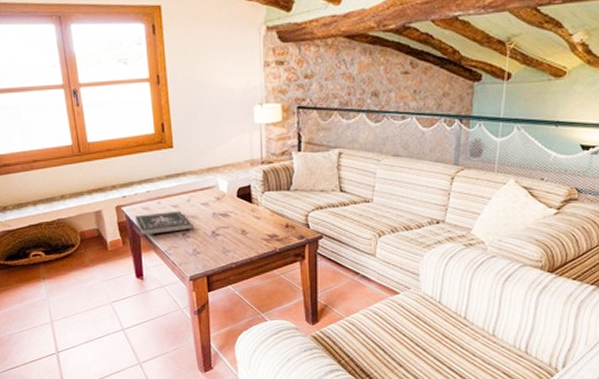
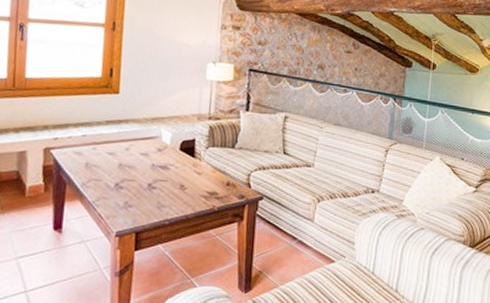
book: present [134,210,193,235] -> none [63,158,129,183]

